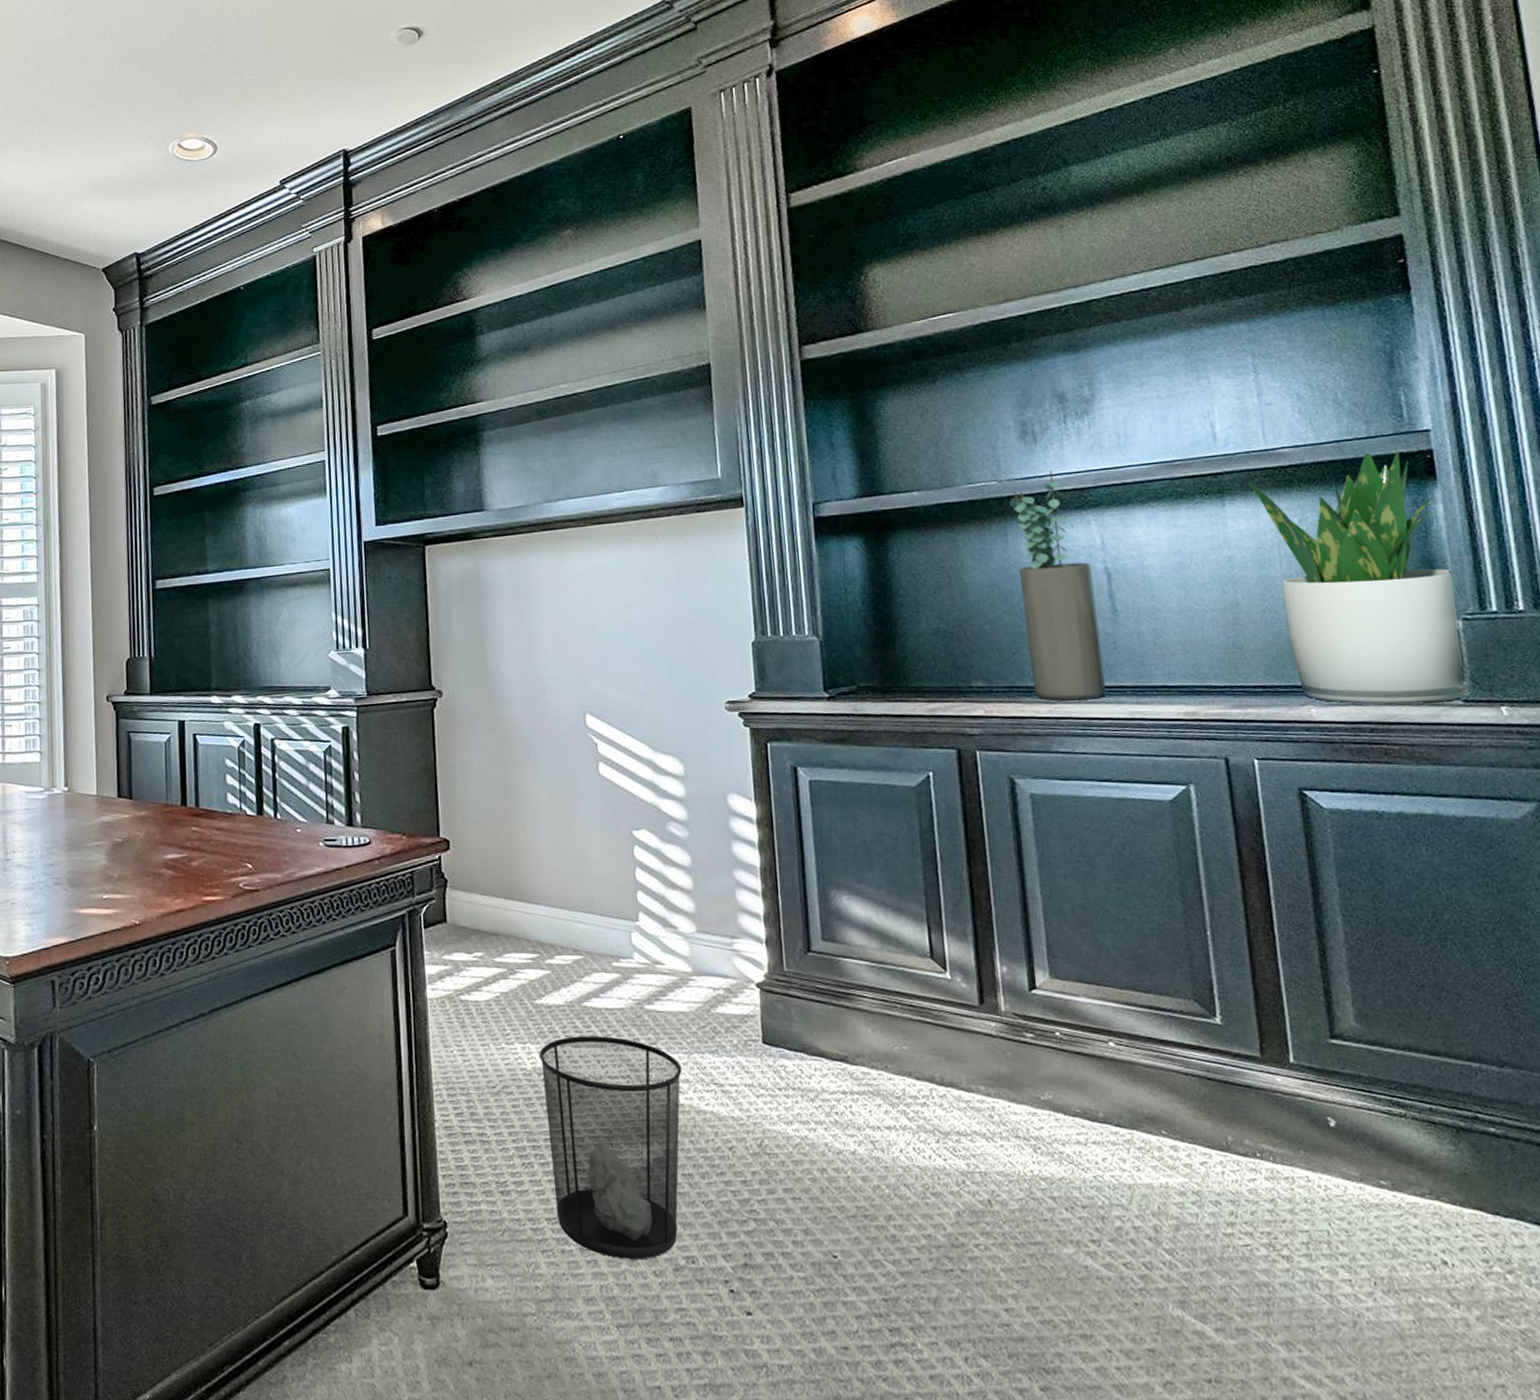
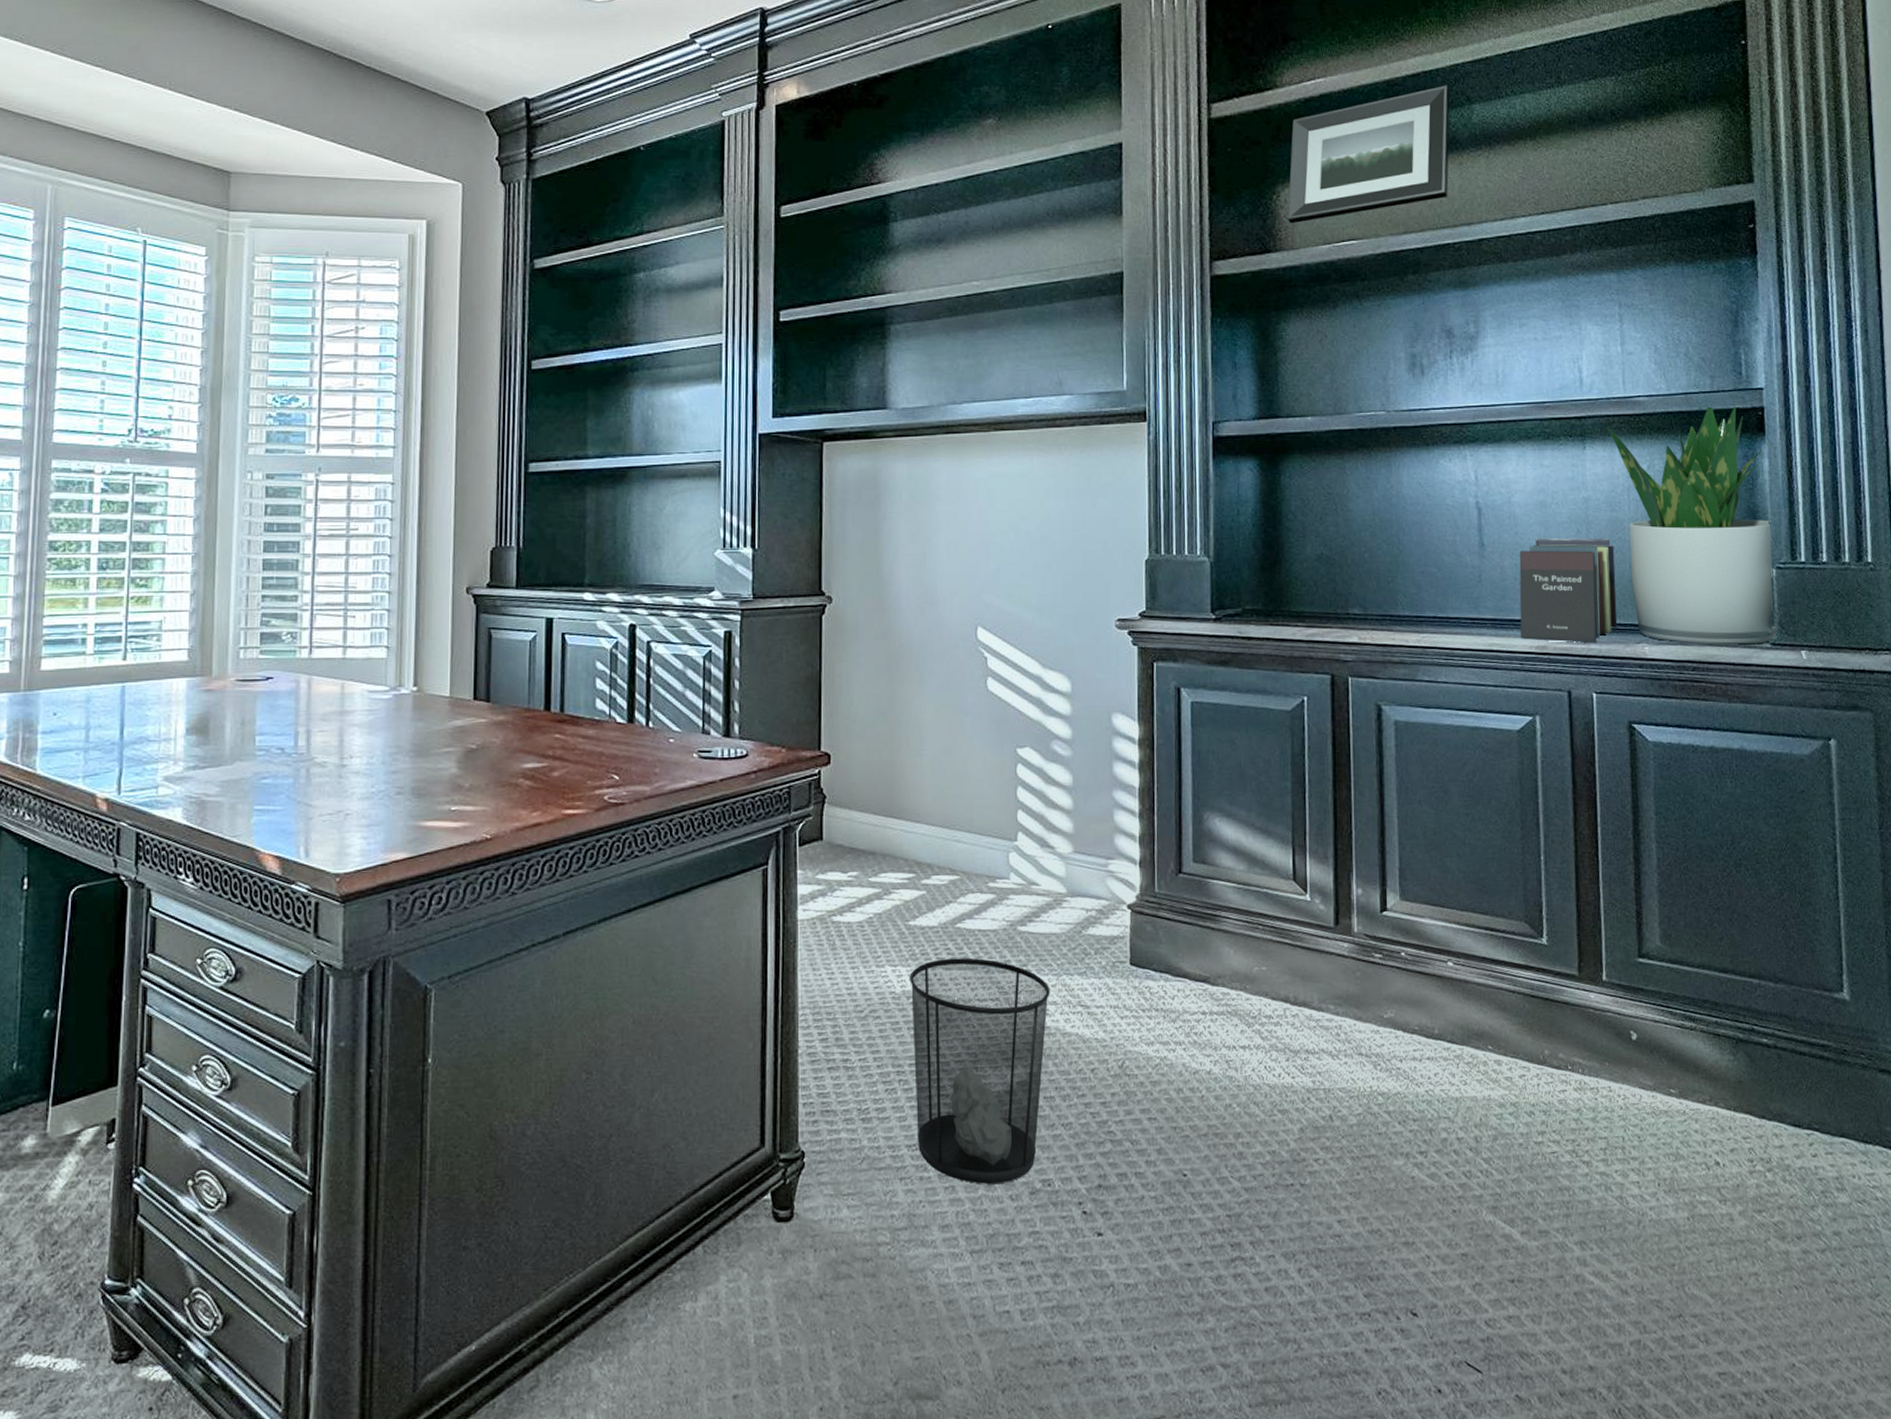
picture frame: none [875,150,1050,303] -> present [1287,85,1451,224]
vase: present [1009,470,1106,701] -> none [1395,403,1469,631]
books: none [1158,597,1277,708] -> present [1519,537,1618,644]

